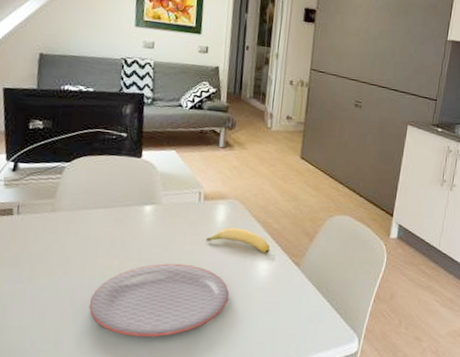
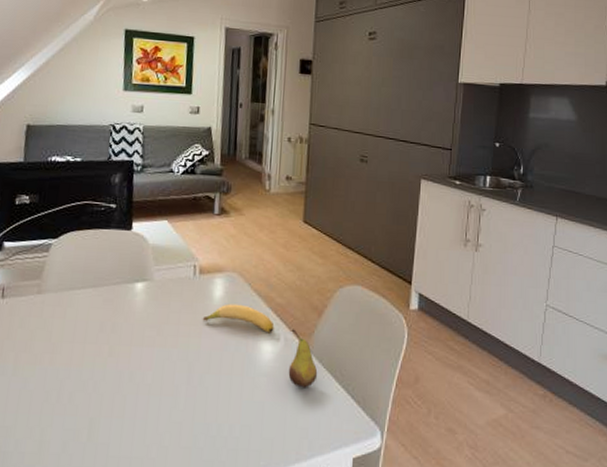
plate: present [88,263,230,338] -> none [76,347,231,435]
fruit: none [280,251,307,301] -> present [288,329,318,388]

